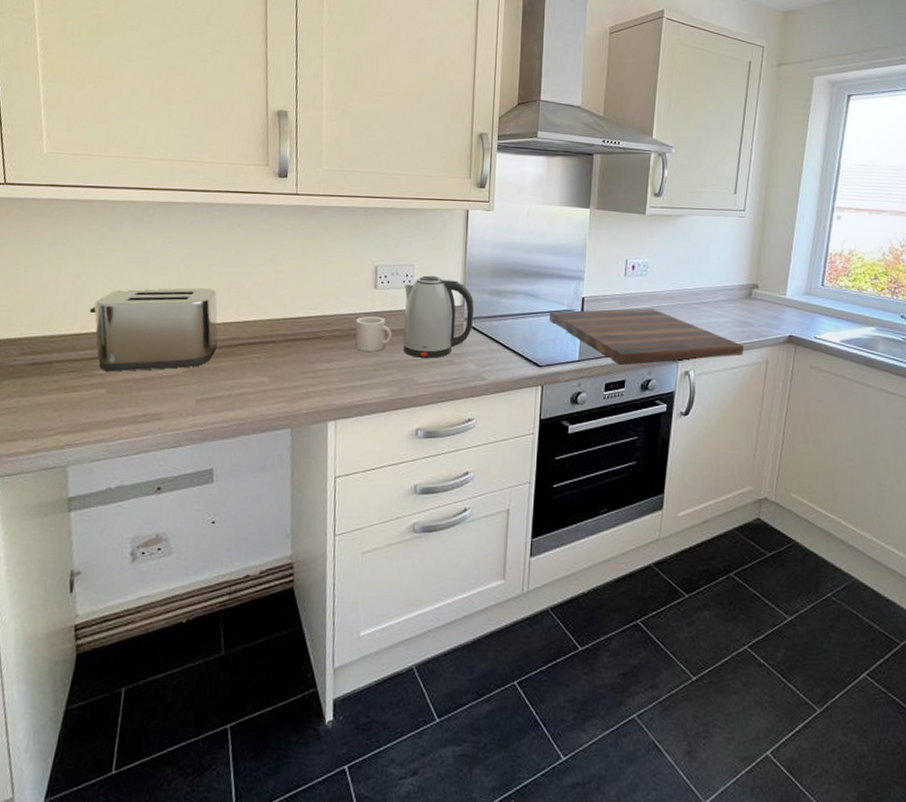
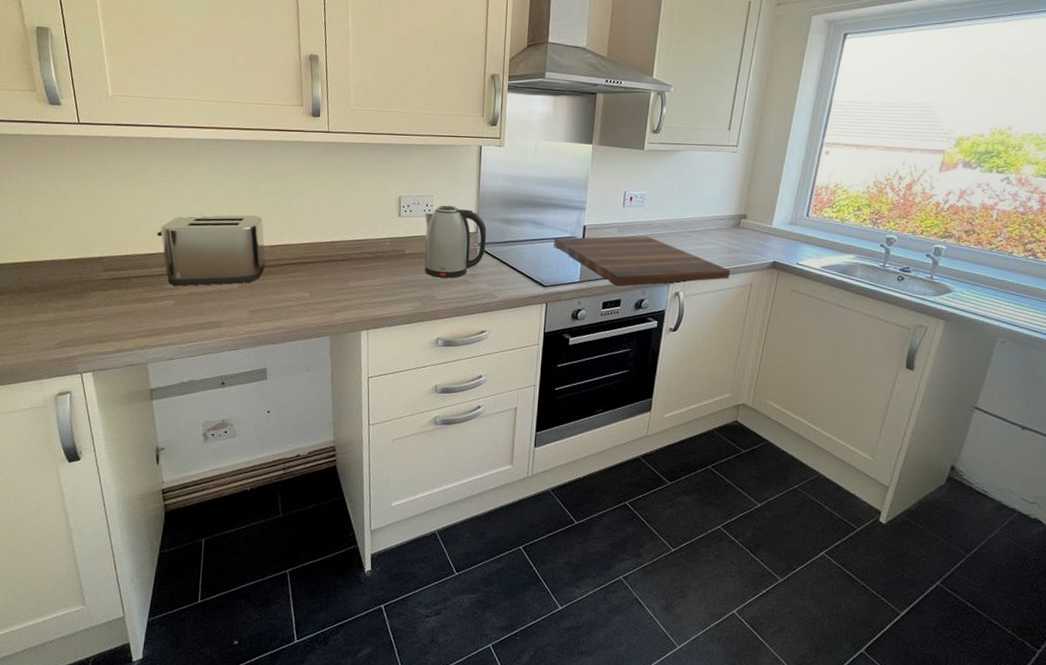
mug: present [355,316,393,352] -> none [382,240,416,272]

